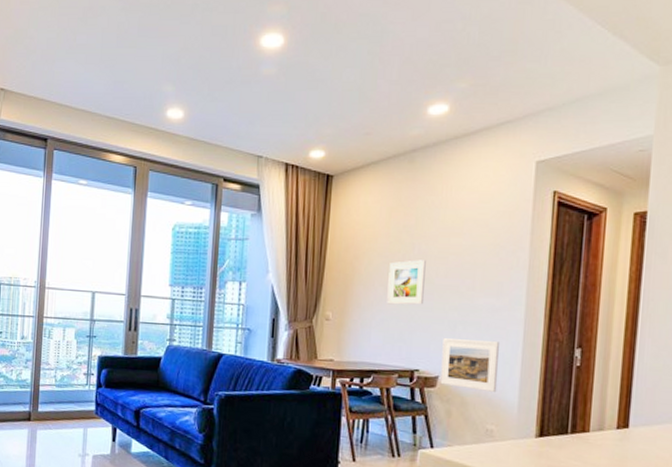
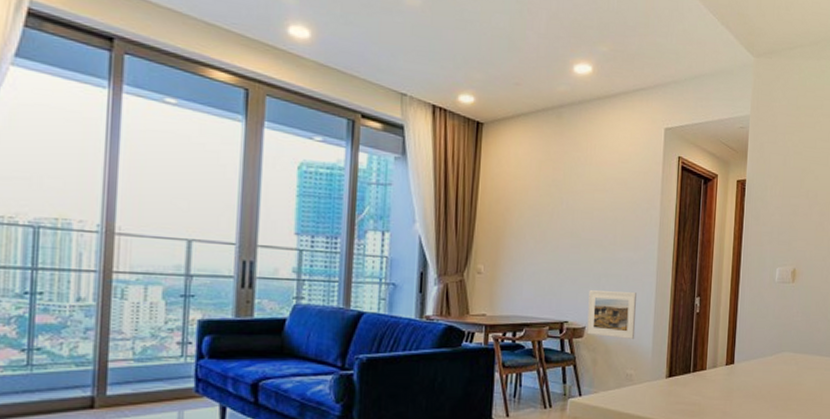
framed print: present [387,260,426,305] -> none [537,214,573,258]

